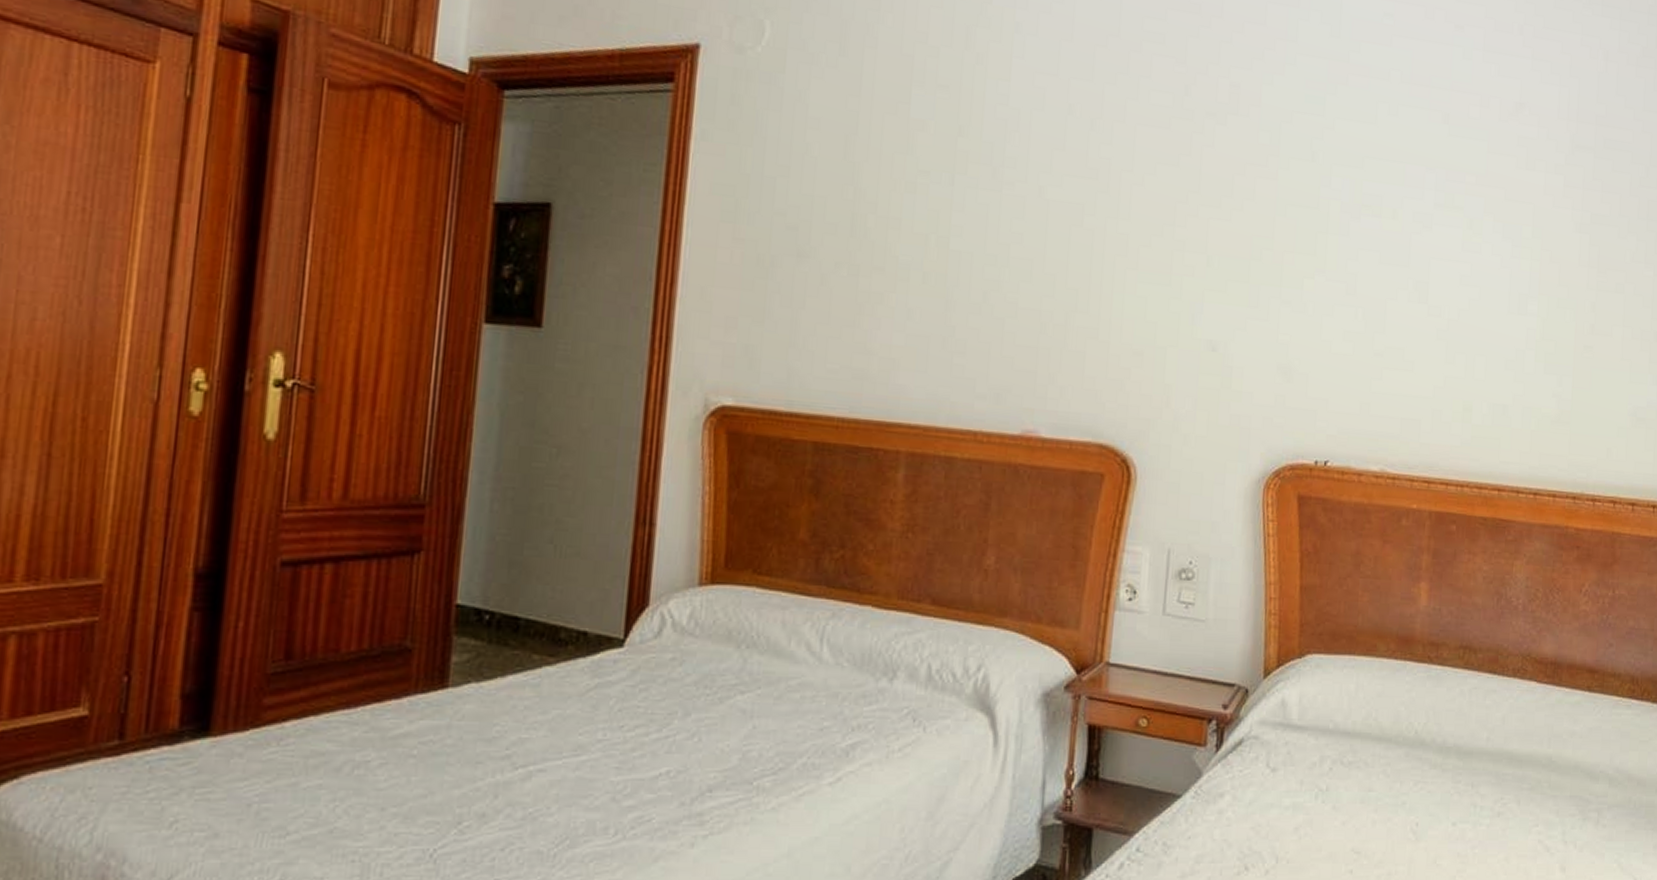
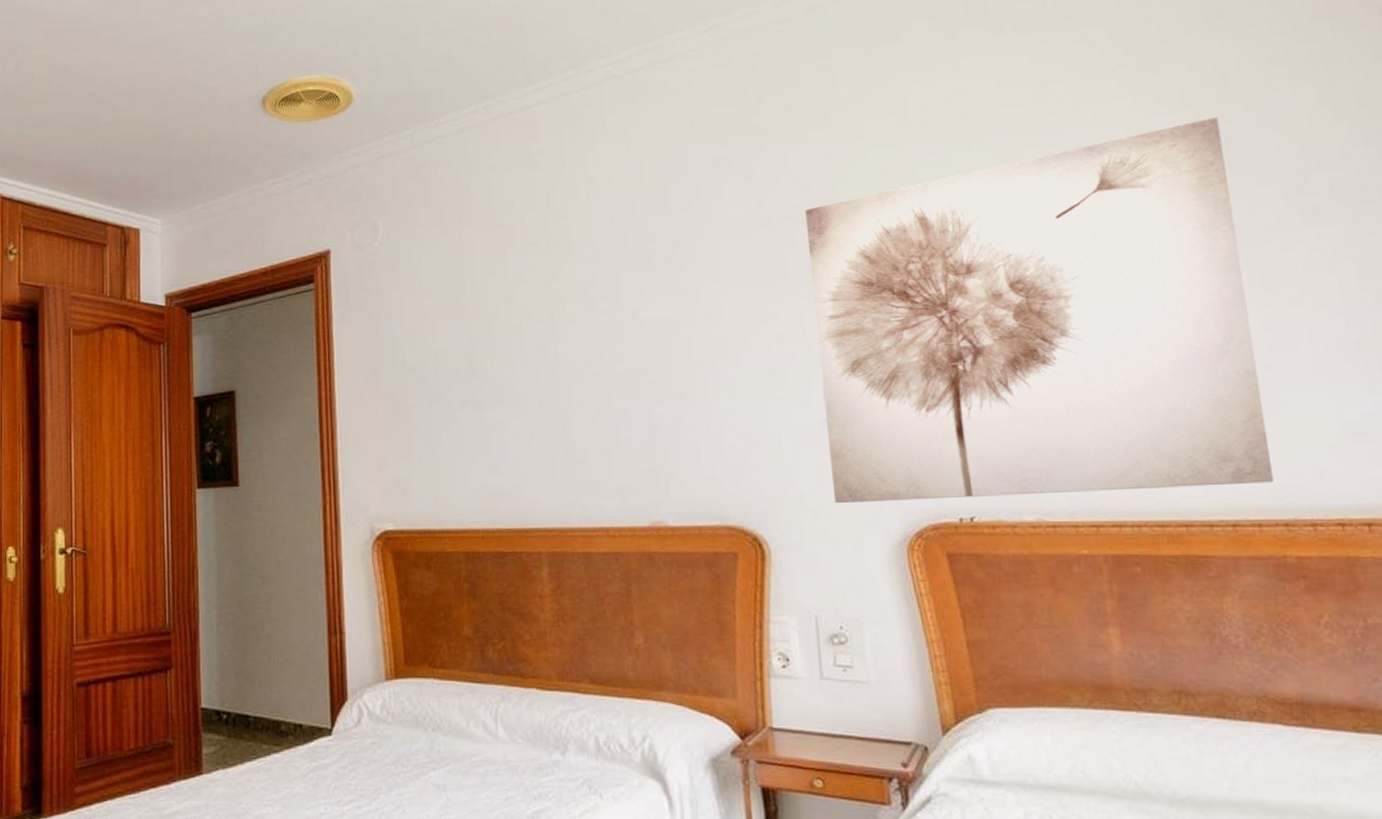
wall art: none [1205,95,1594,457] -> present [805,116,1274,504]

